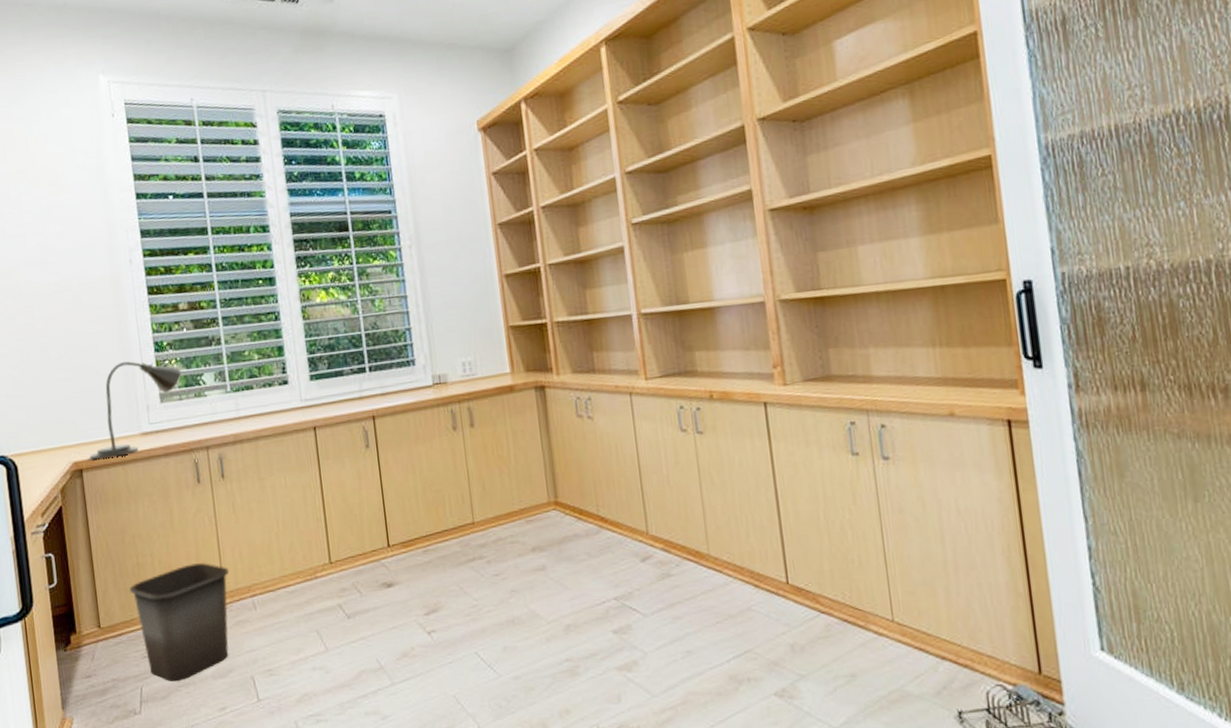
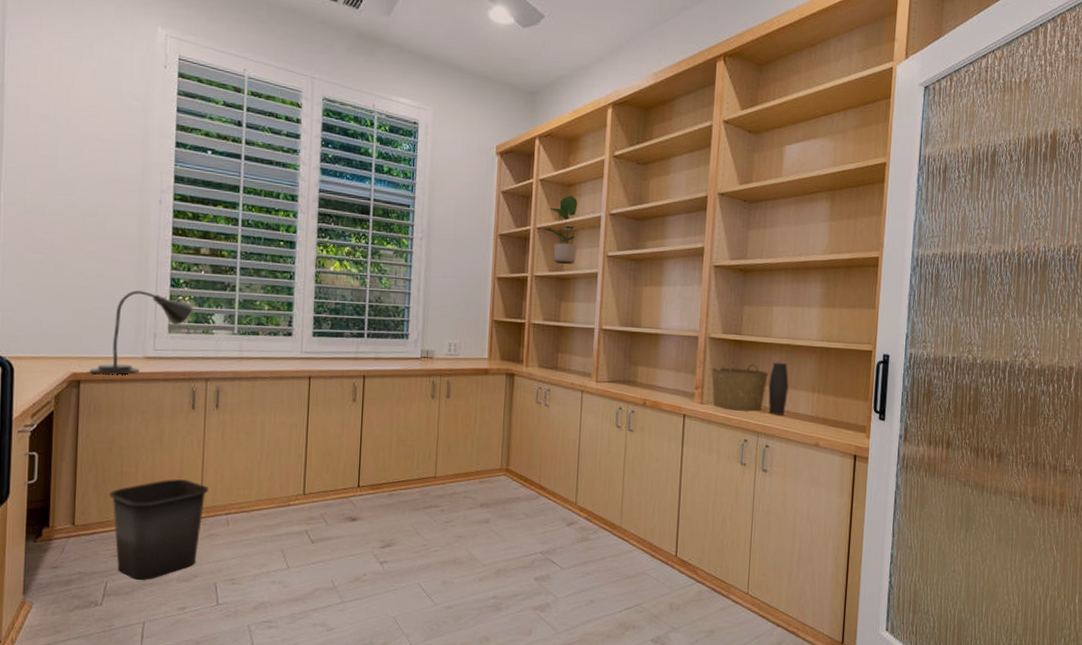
potted plant: none [549,160,594,245] -> present [544,195,578,264]
basket: none [789,324,868,387] -> present [711,364,768,412]
vase: none [869,315,901,386] -> present [768,362,790,417]

